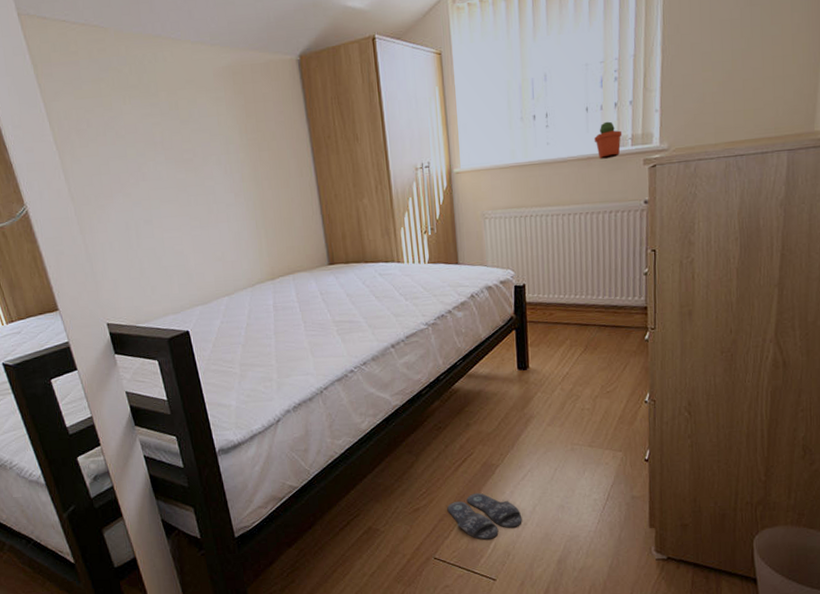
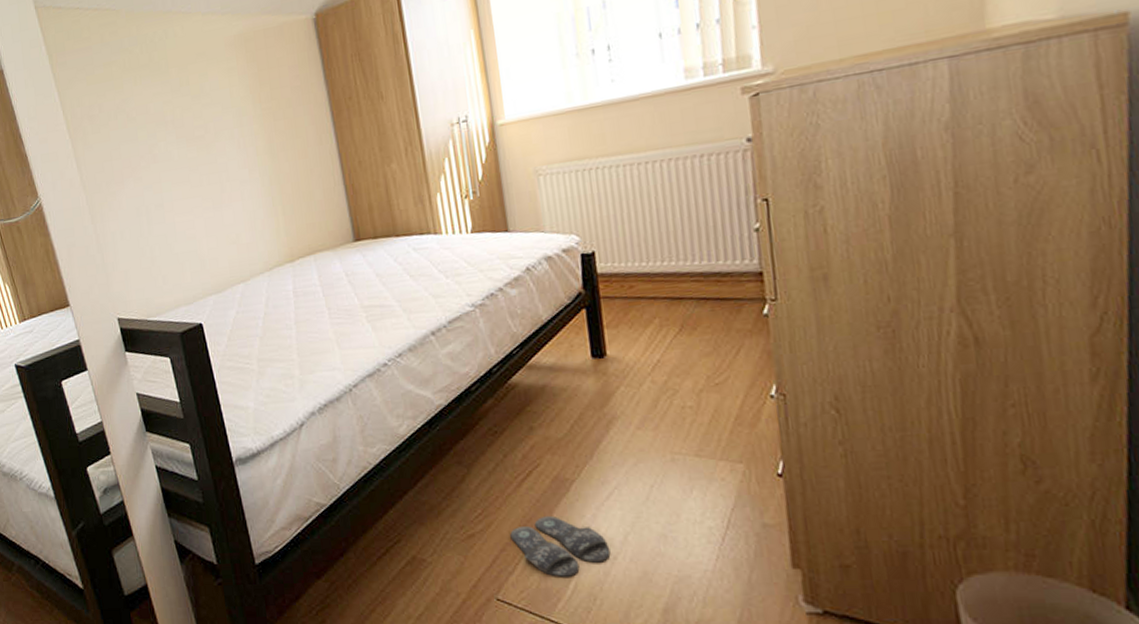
succulent plant: present [594,121,623,159] -> none [673,46,710,93]

